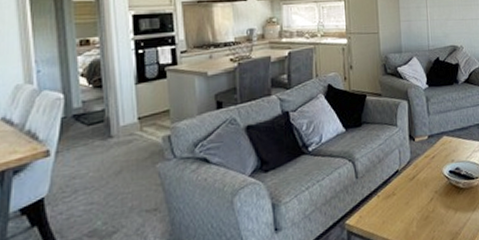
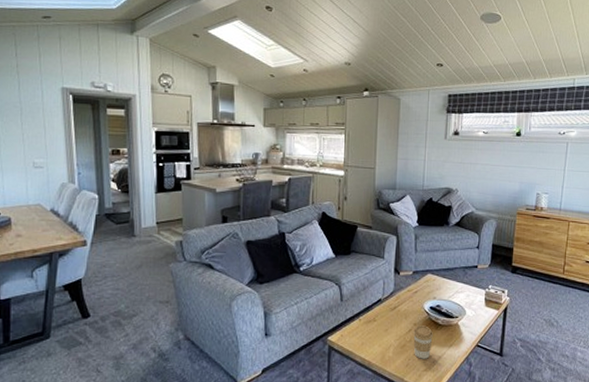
coffee cup: none [434,191,456,229] -> present [412,325,433,359]

